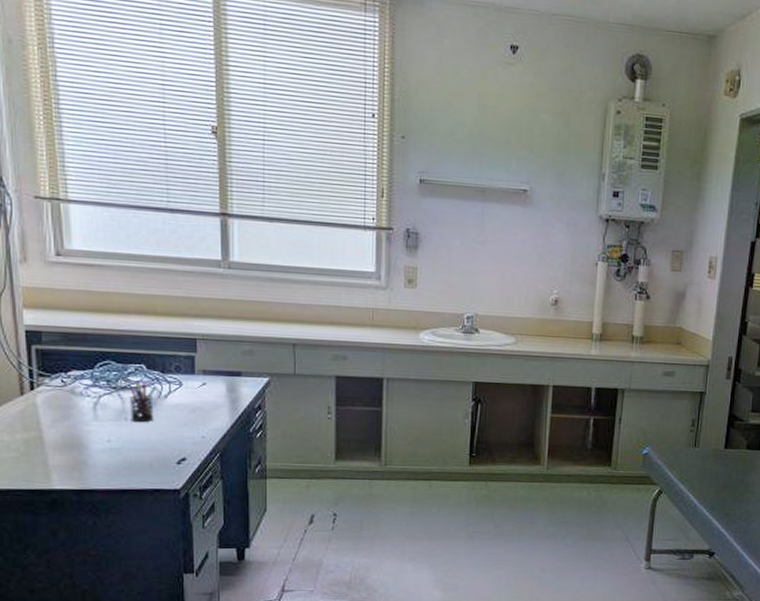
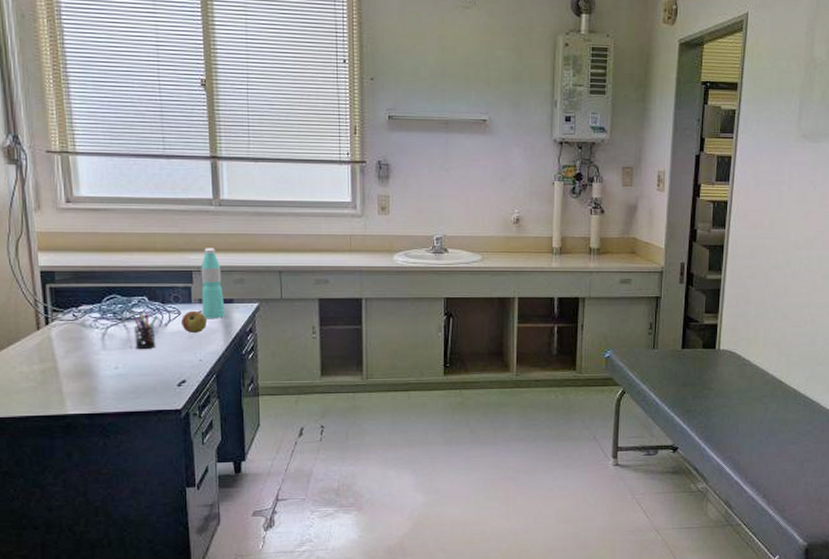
apple: none [183,382,212,408] -> present [181,310,208,334]
water bottle: none [206,314,232,392] -> present [201,248,226,318]

